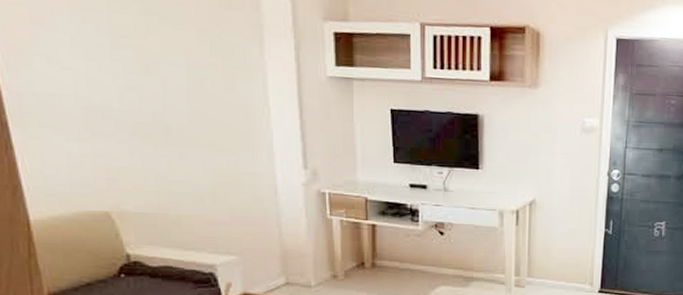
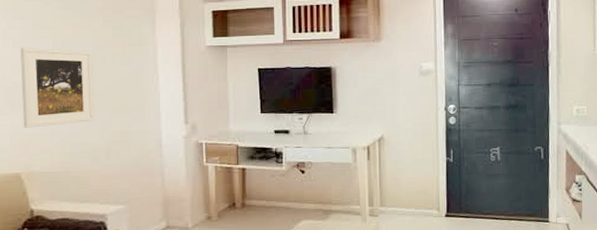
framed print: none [94,59,195,160] -> present [20,47,95,128]

